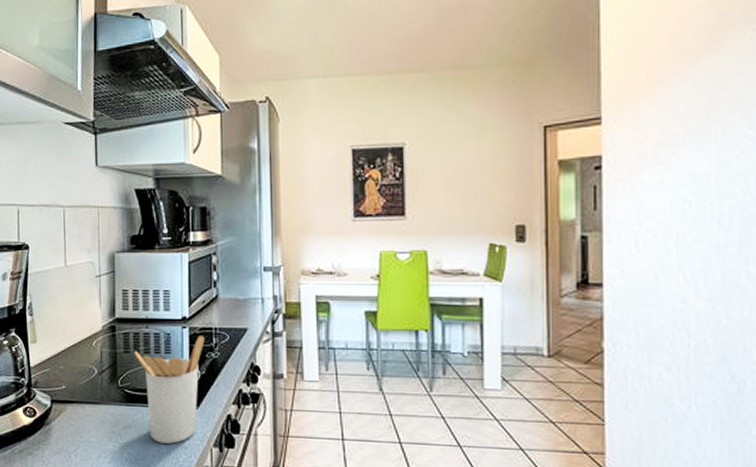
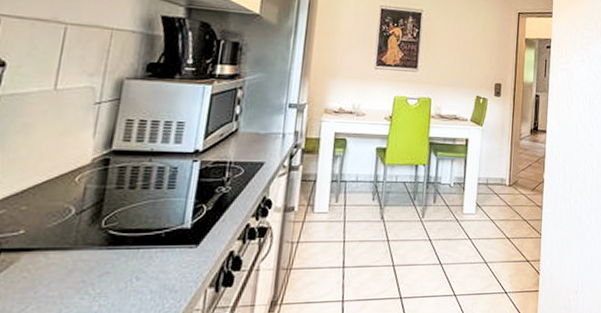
utensil holder: present [134,336,205,444] -> none [128,170,217,289]

